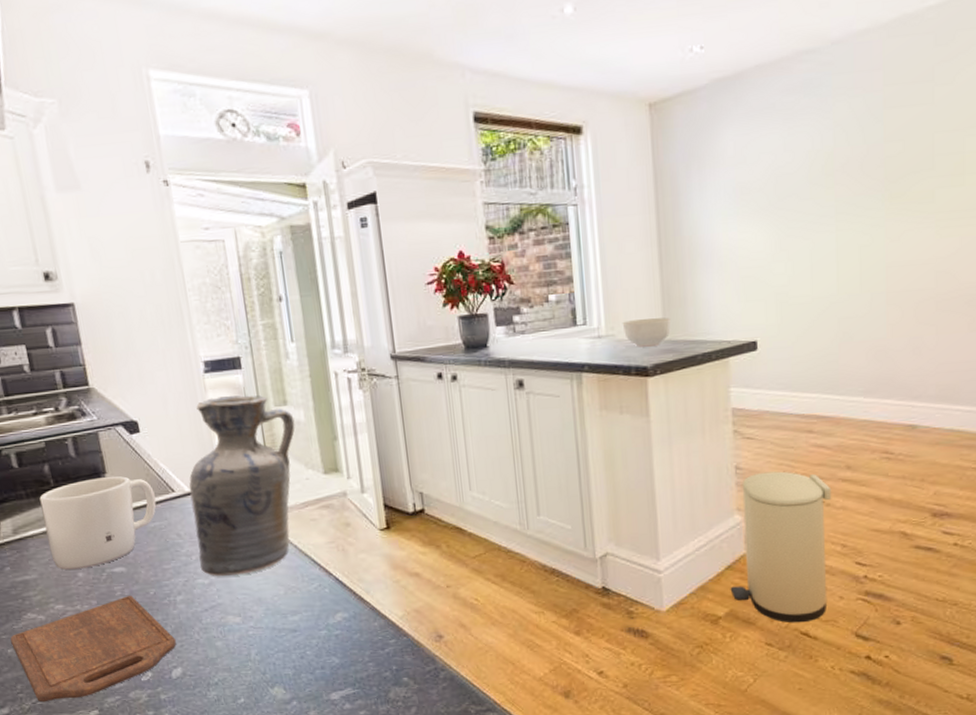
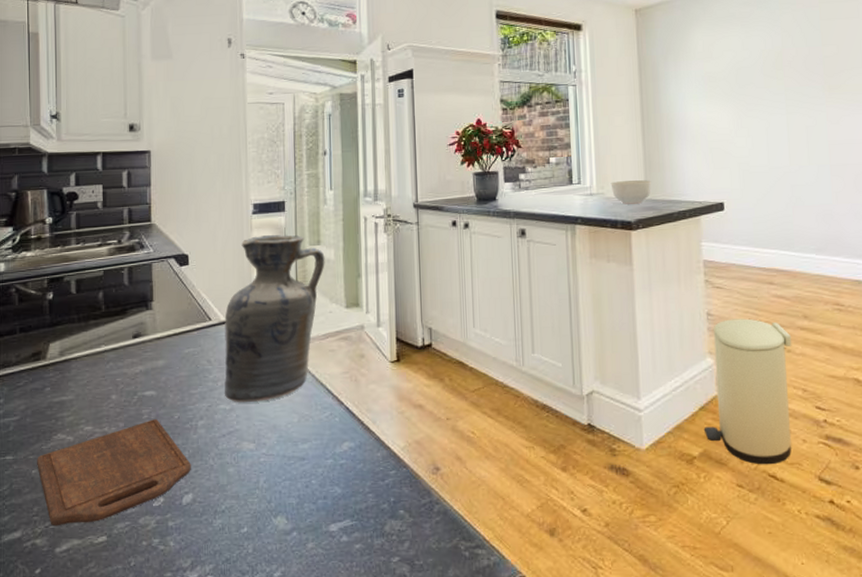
mug: present [39,476,157,571] -> none [89,304,193,393]

